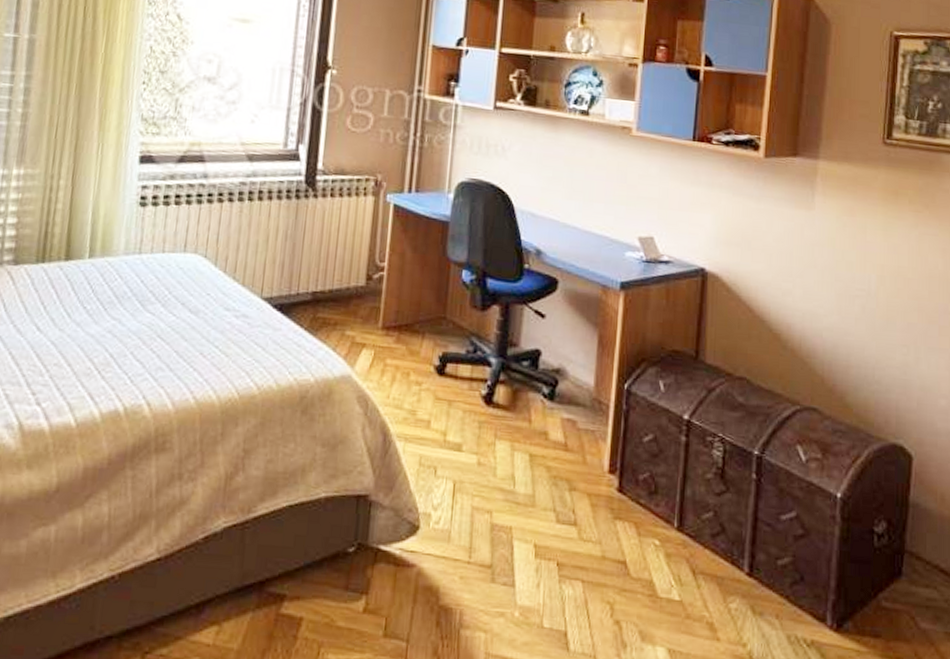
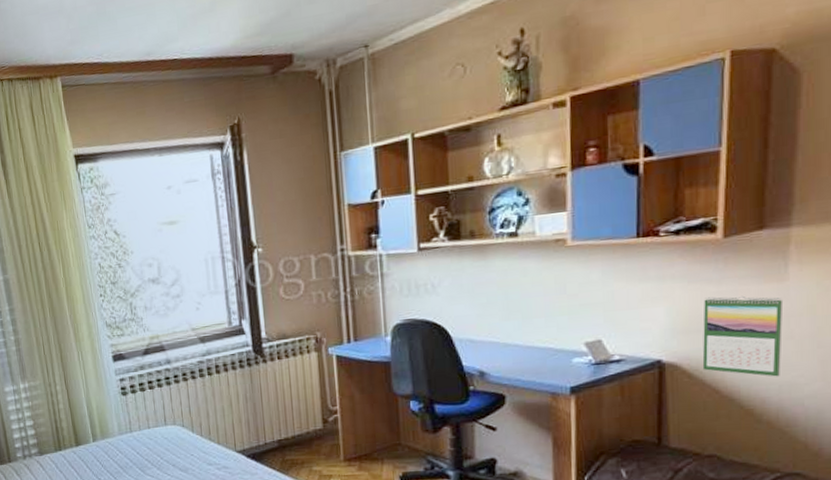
calendar: none [739,212,810,304] -> present [702,295,784,377]

